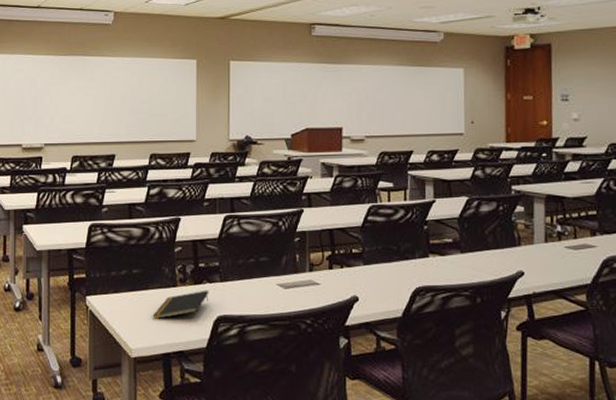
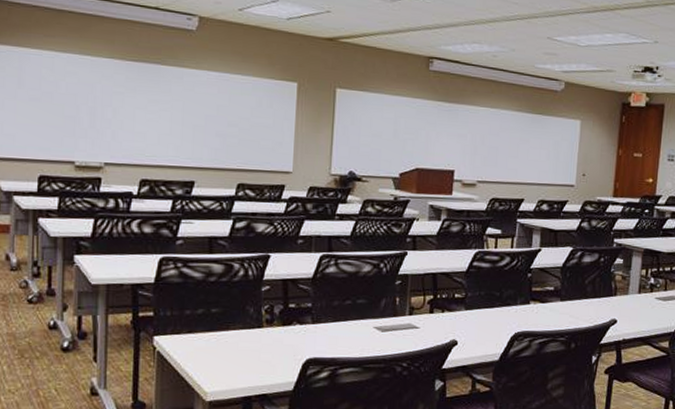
notepad: present [152,290,209,319] -> none [233,331,299,361]

